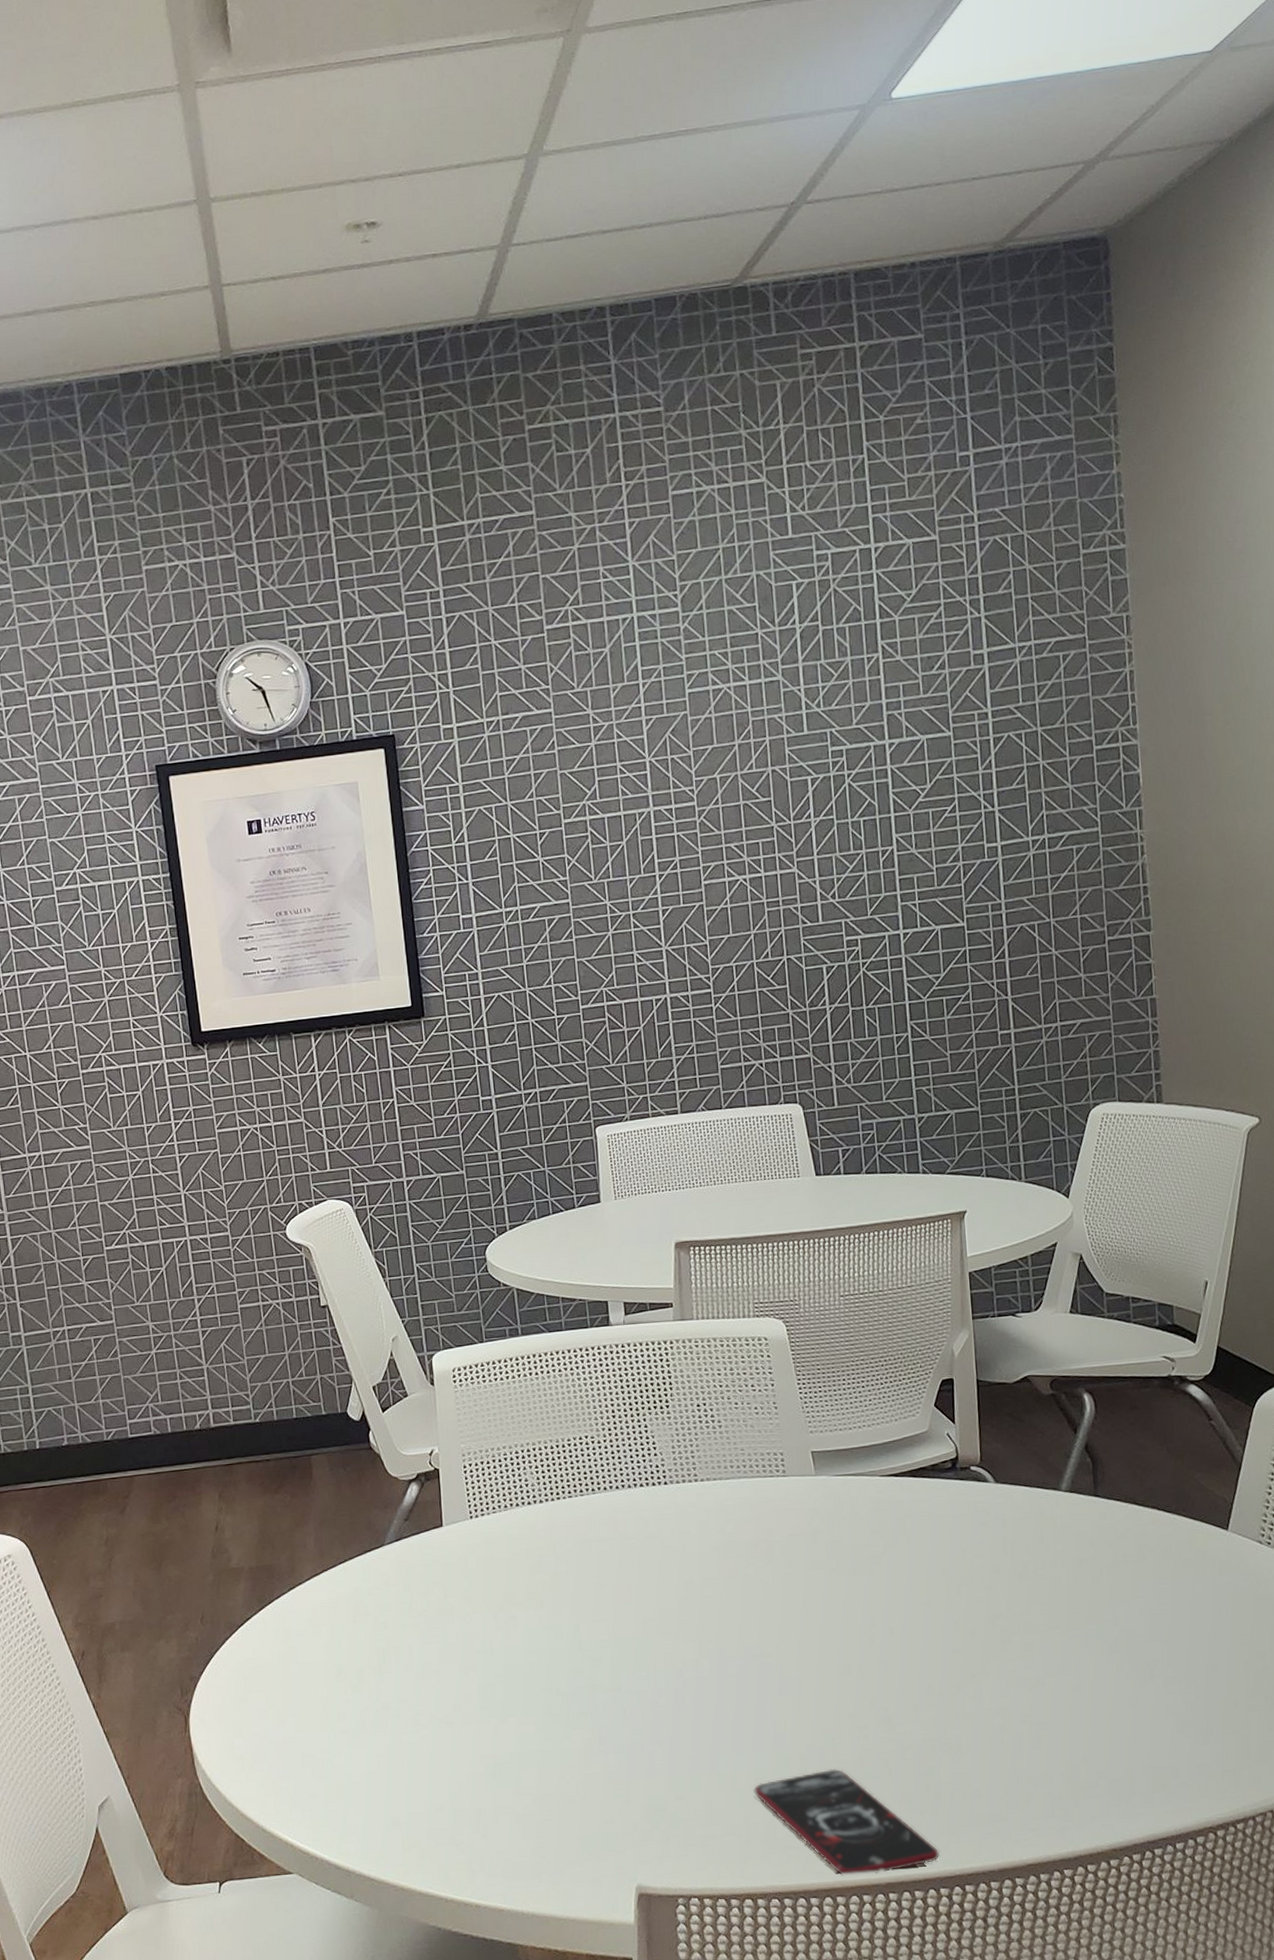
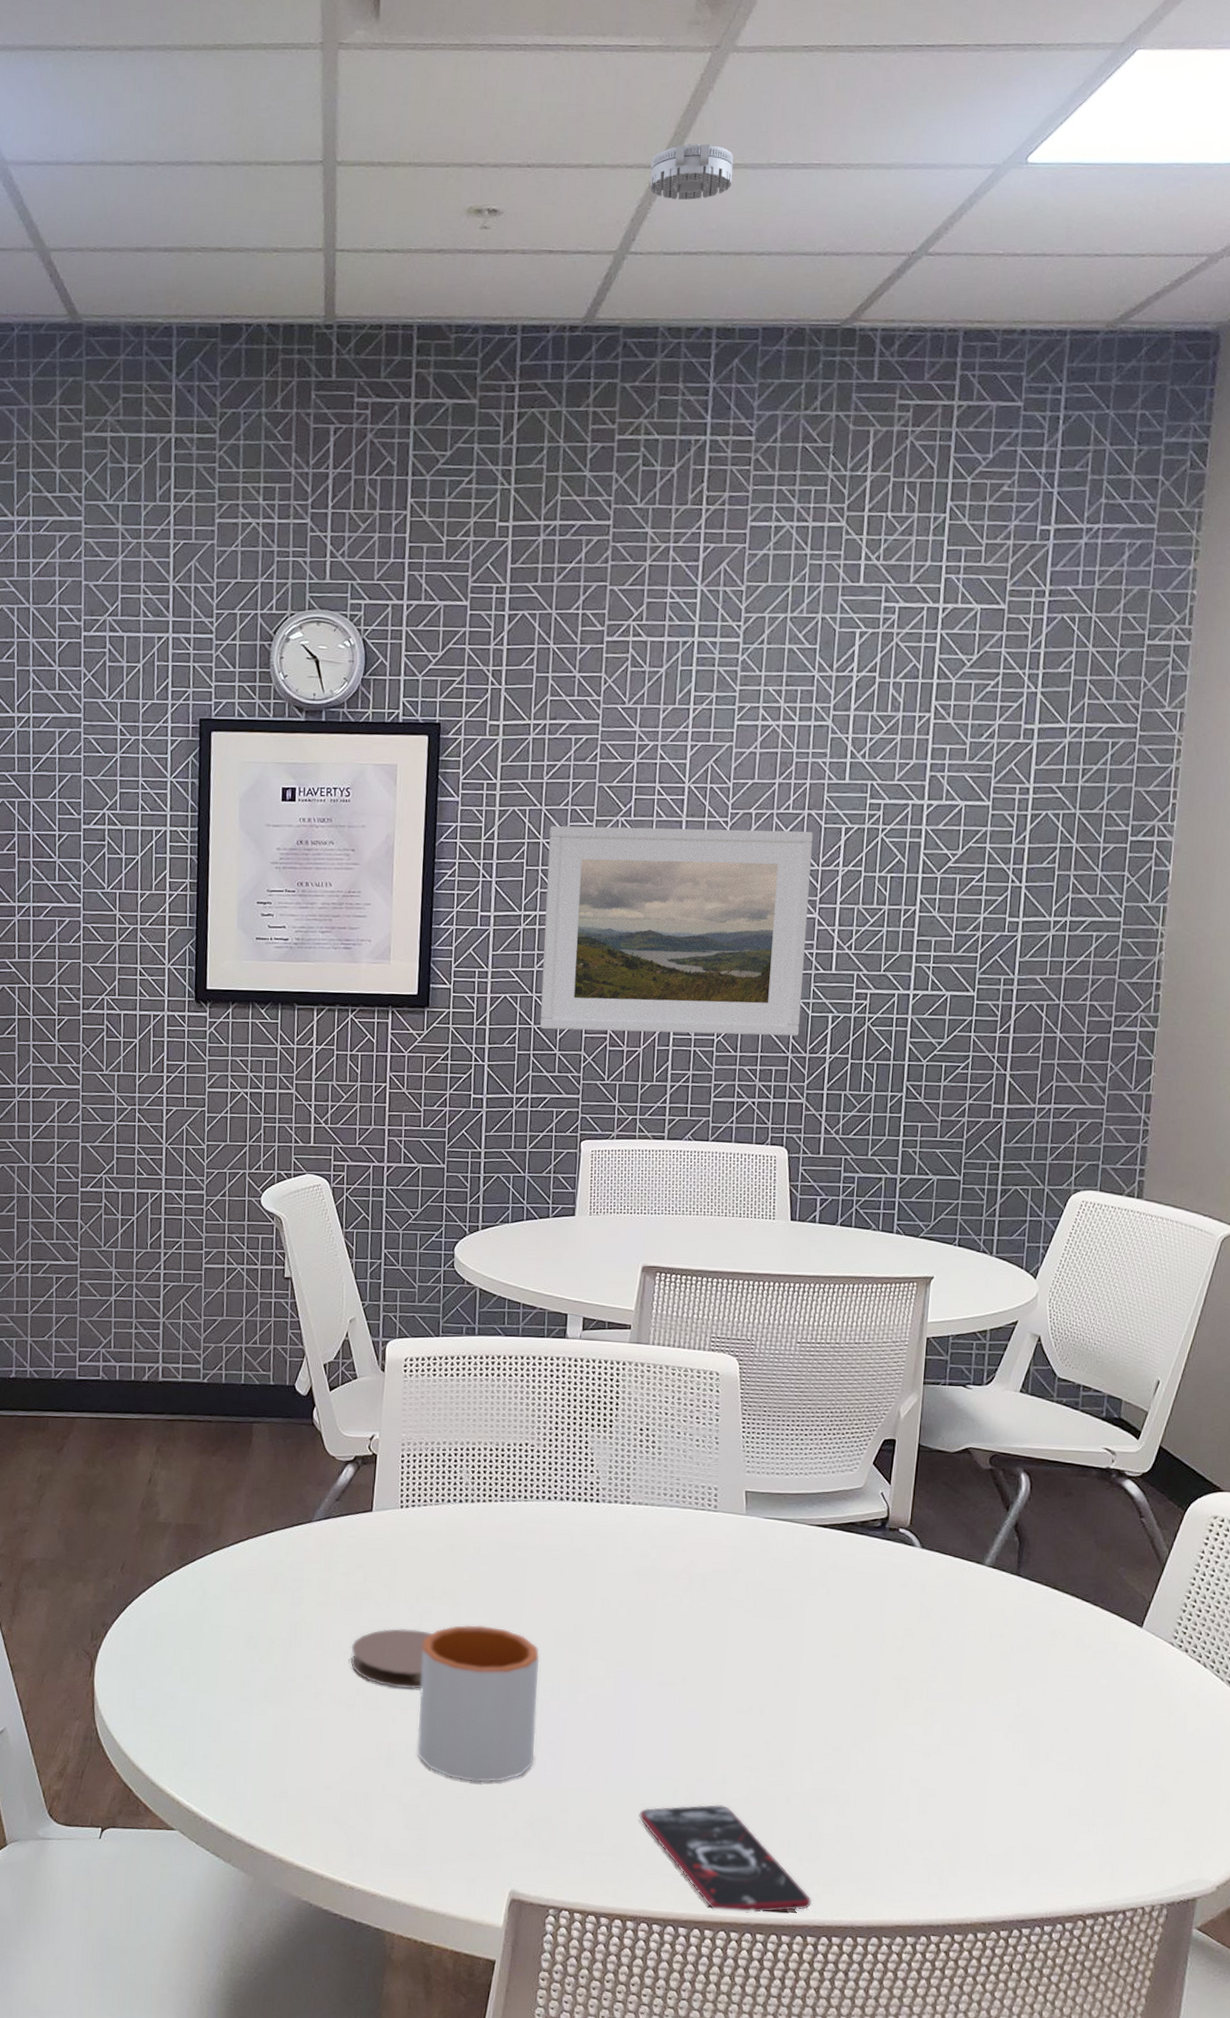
coaster: none [441,1638,521,1699] -> present [350,1628,433,1690]
mug: none [512,1624,641,1782] -> present [417,1625,540,1783]
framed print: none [518,787,796,1022] -> present [540,825,813,1036]
smoke detector: none [520,126,604,187] -> present [649,143,734,200]

